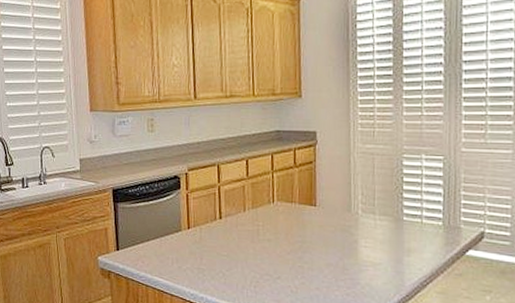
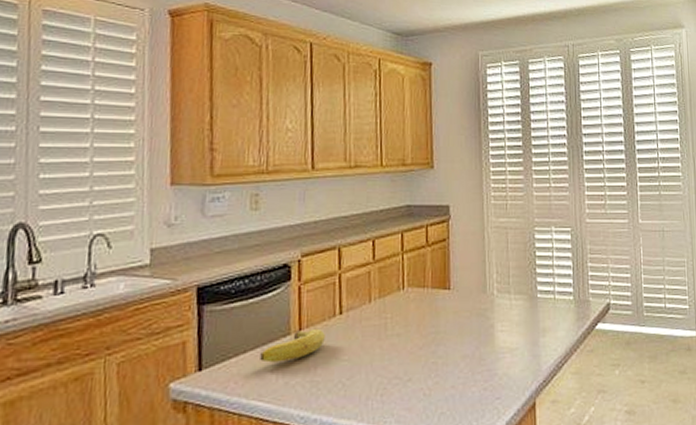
fruit: none [159,228,208,251] -> present [260,328,325,363]

